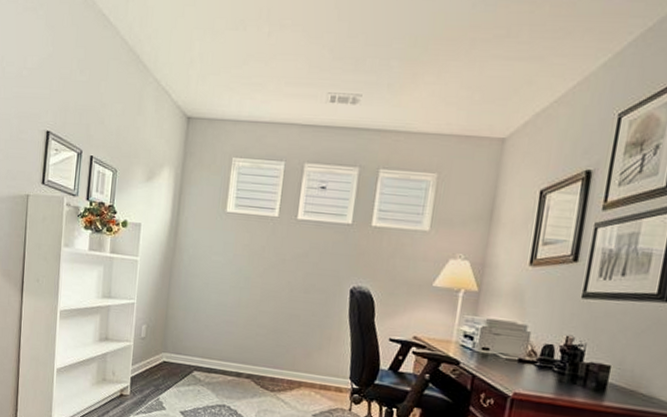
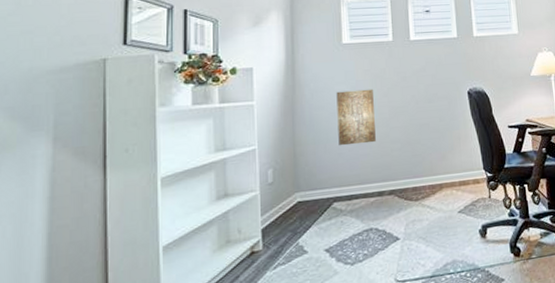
wall art: none [207,262,250,323] -> present [336,89,376,146]

